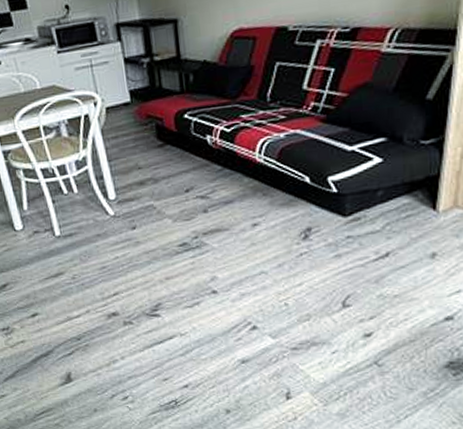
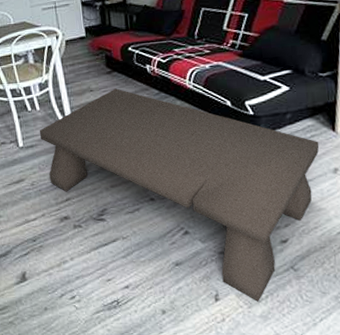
coffee table: none [78,164,416,399] -> present [39,88,320,302]

